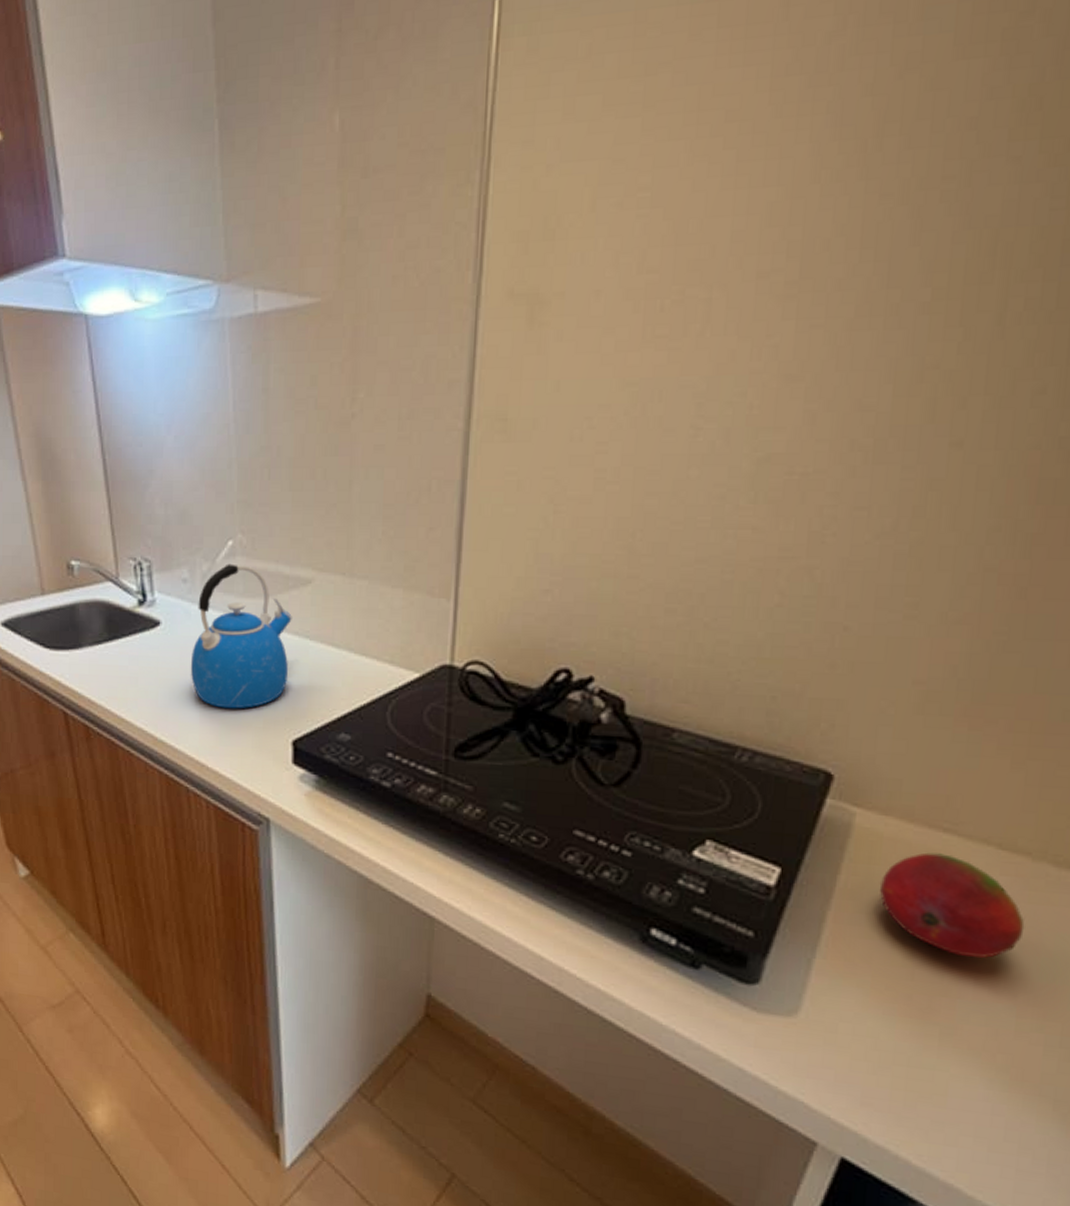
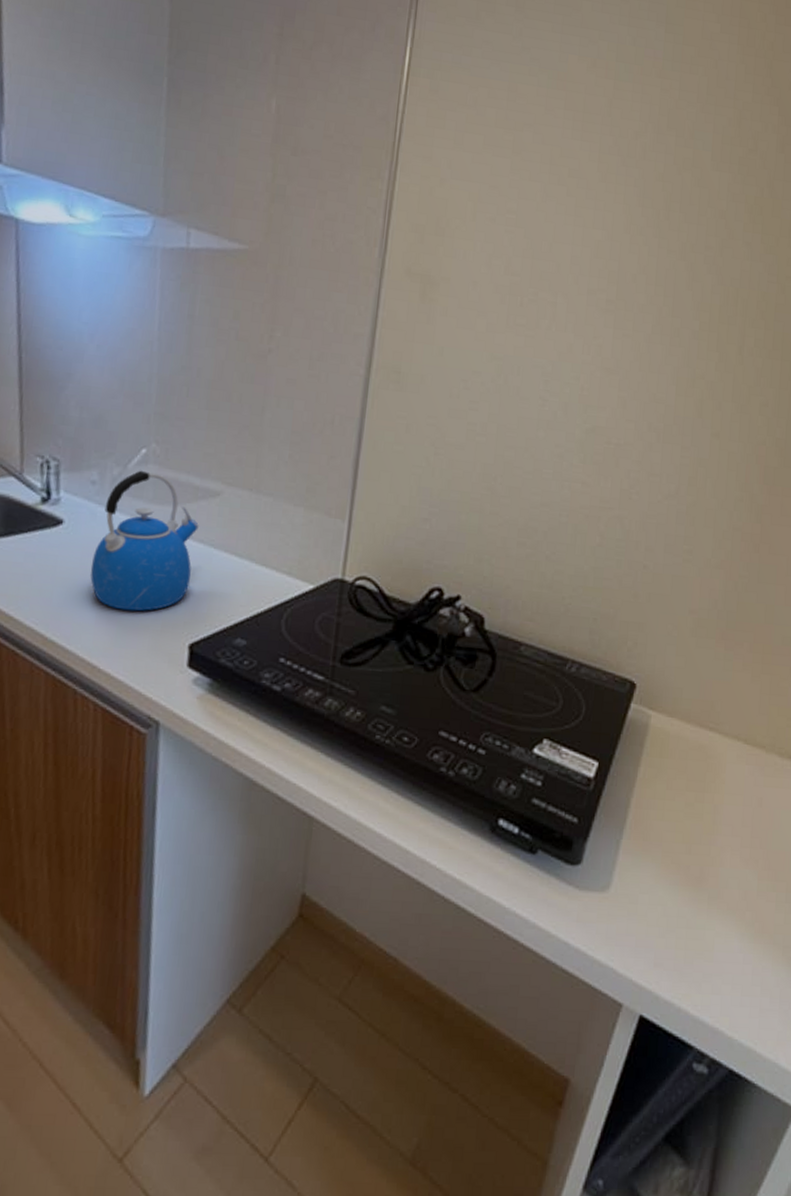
fruit: present [879,852,1025,958] -> none [667,747,762,832]

